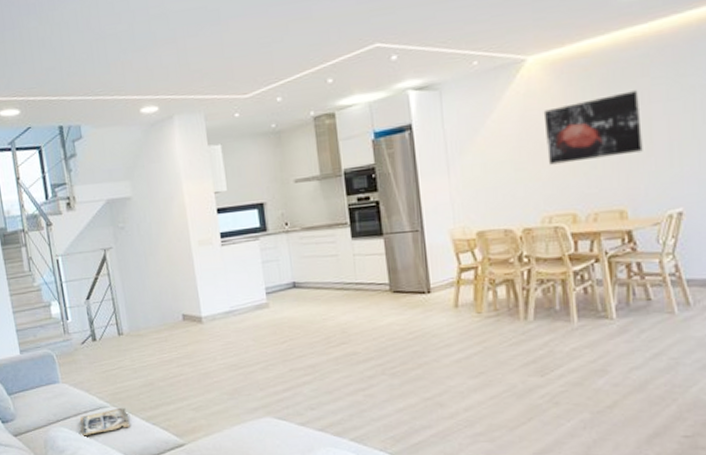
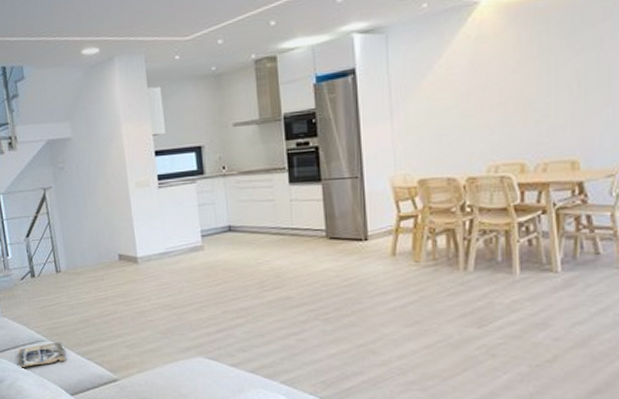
wall art: present [543,90,643,165] -> none [495,35,600,112]

